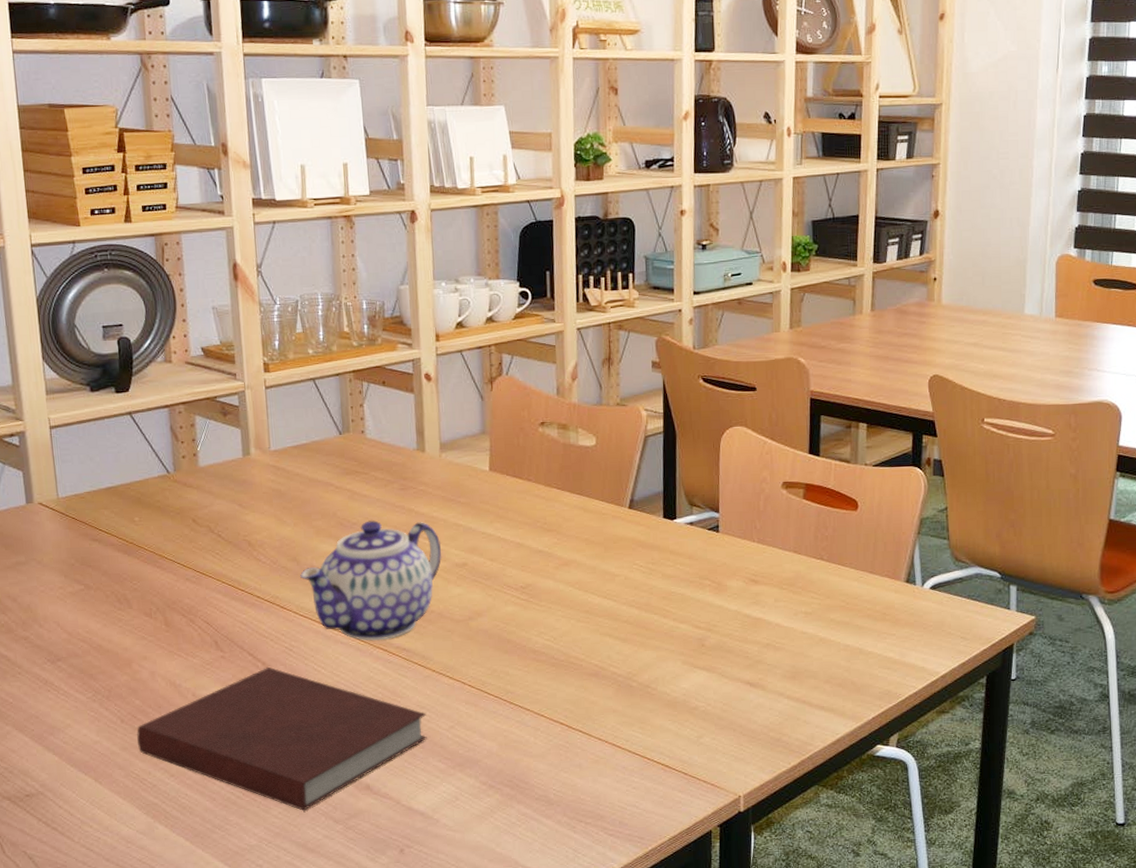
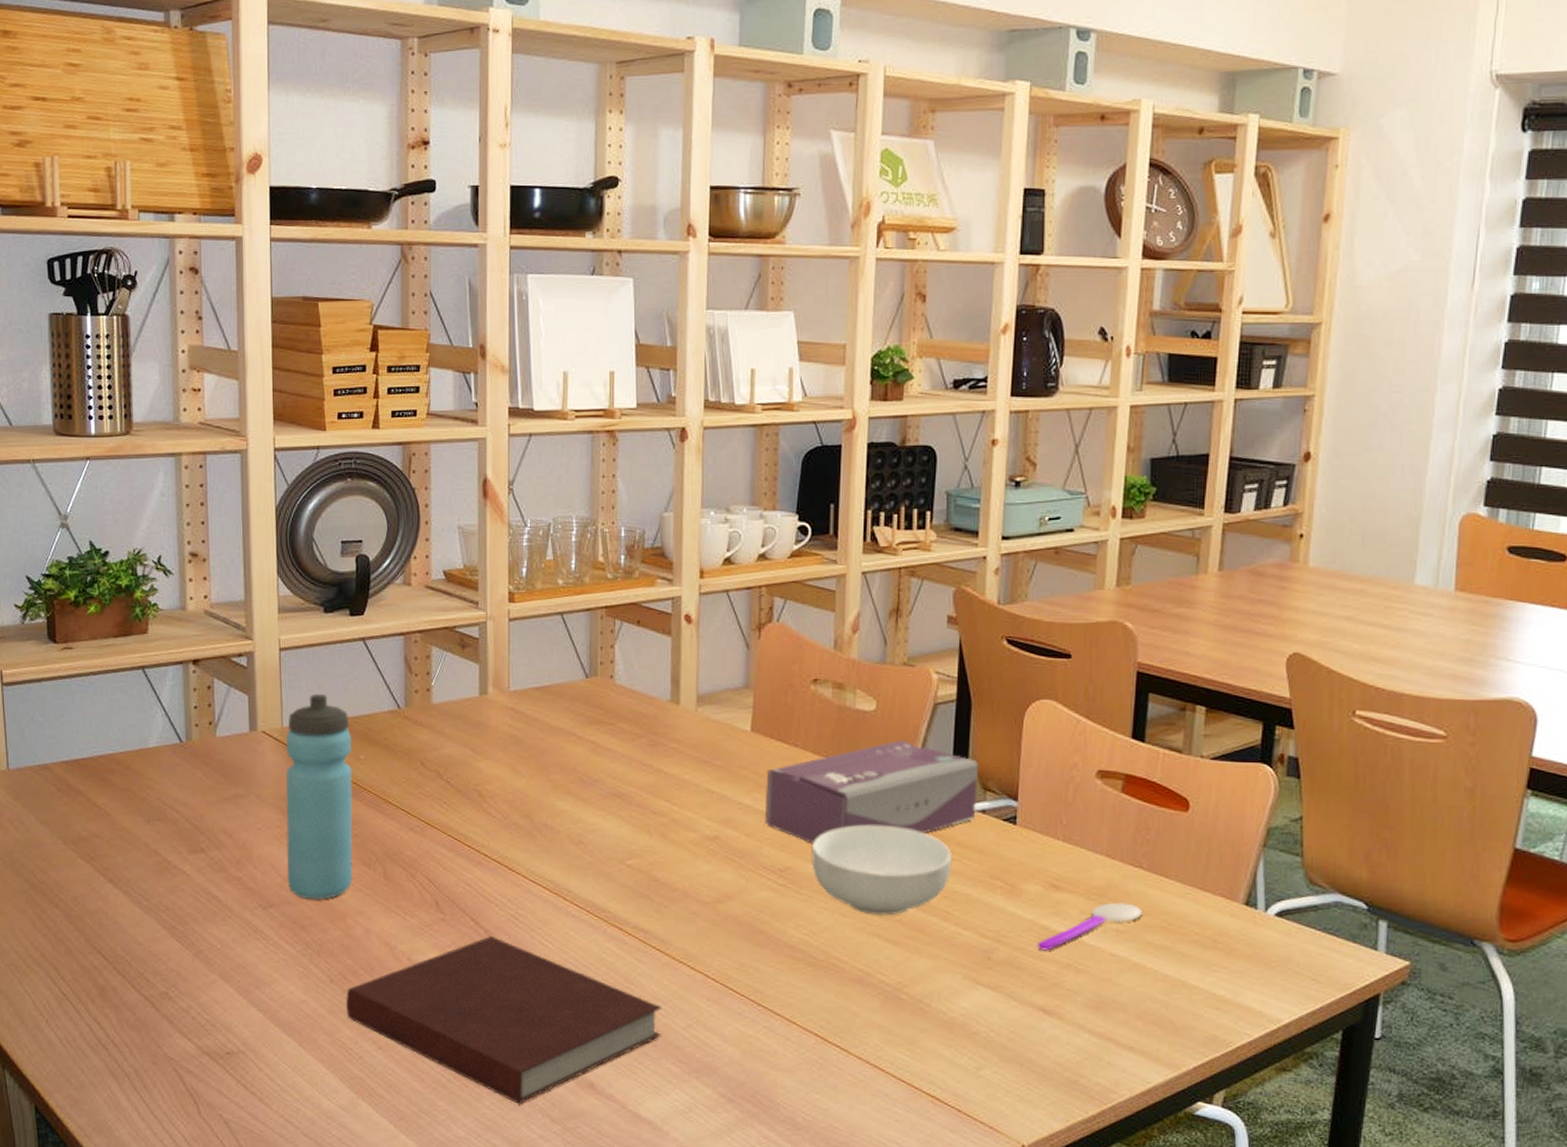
water bottle: none [62,465,135,651] -> present [286,693,353,900]
teapot: present [300,520,442,641] -> none [532,778,691,917]
tissue box: none [505,469,685,563] -> present [764,740,978,844]
cereal bowl: none [548,542,668,618] -> present [811,824,953,916]
spoon: none [742,589,825,635] -> present [1037,902,1142,951]

